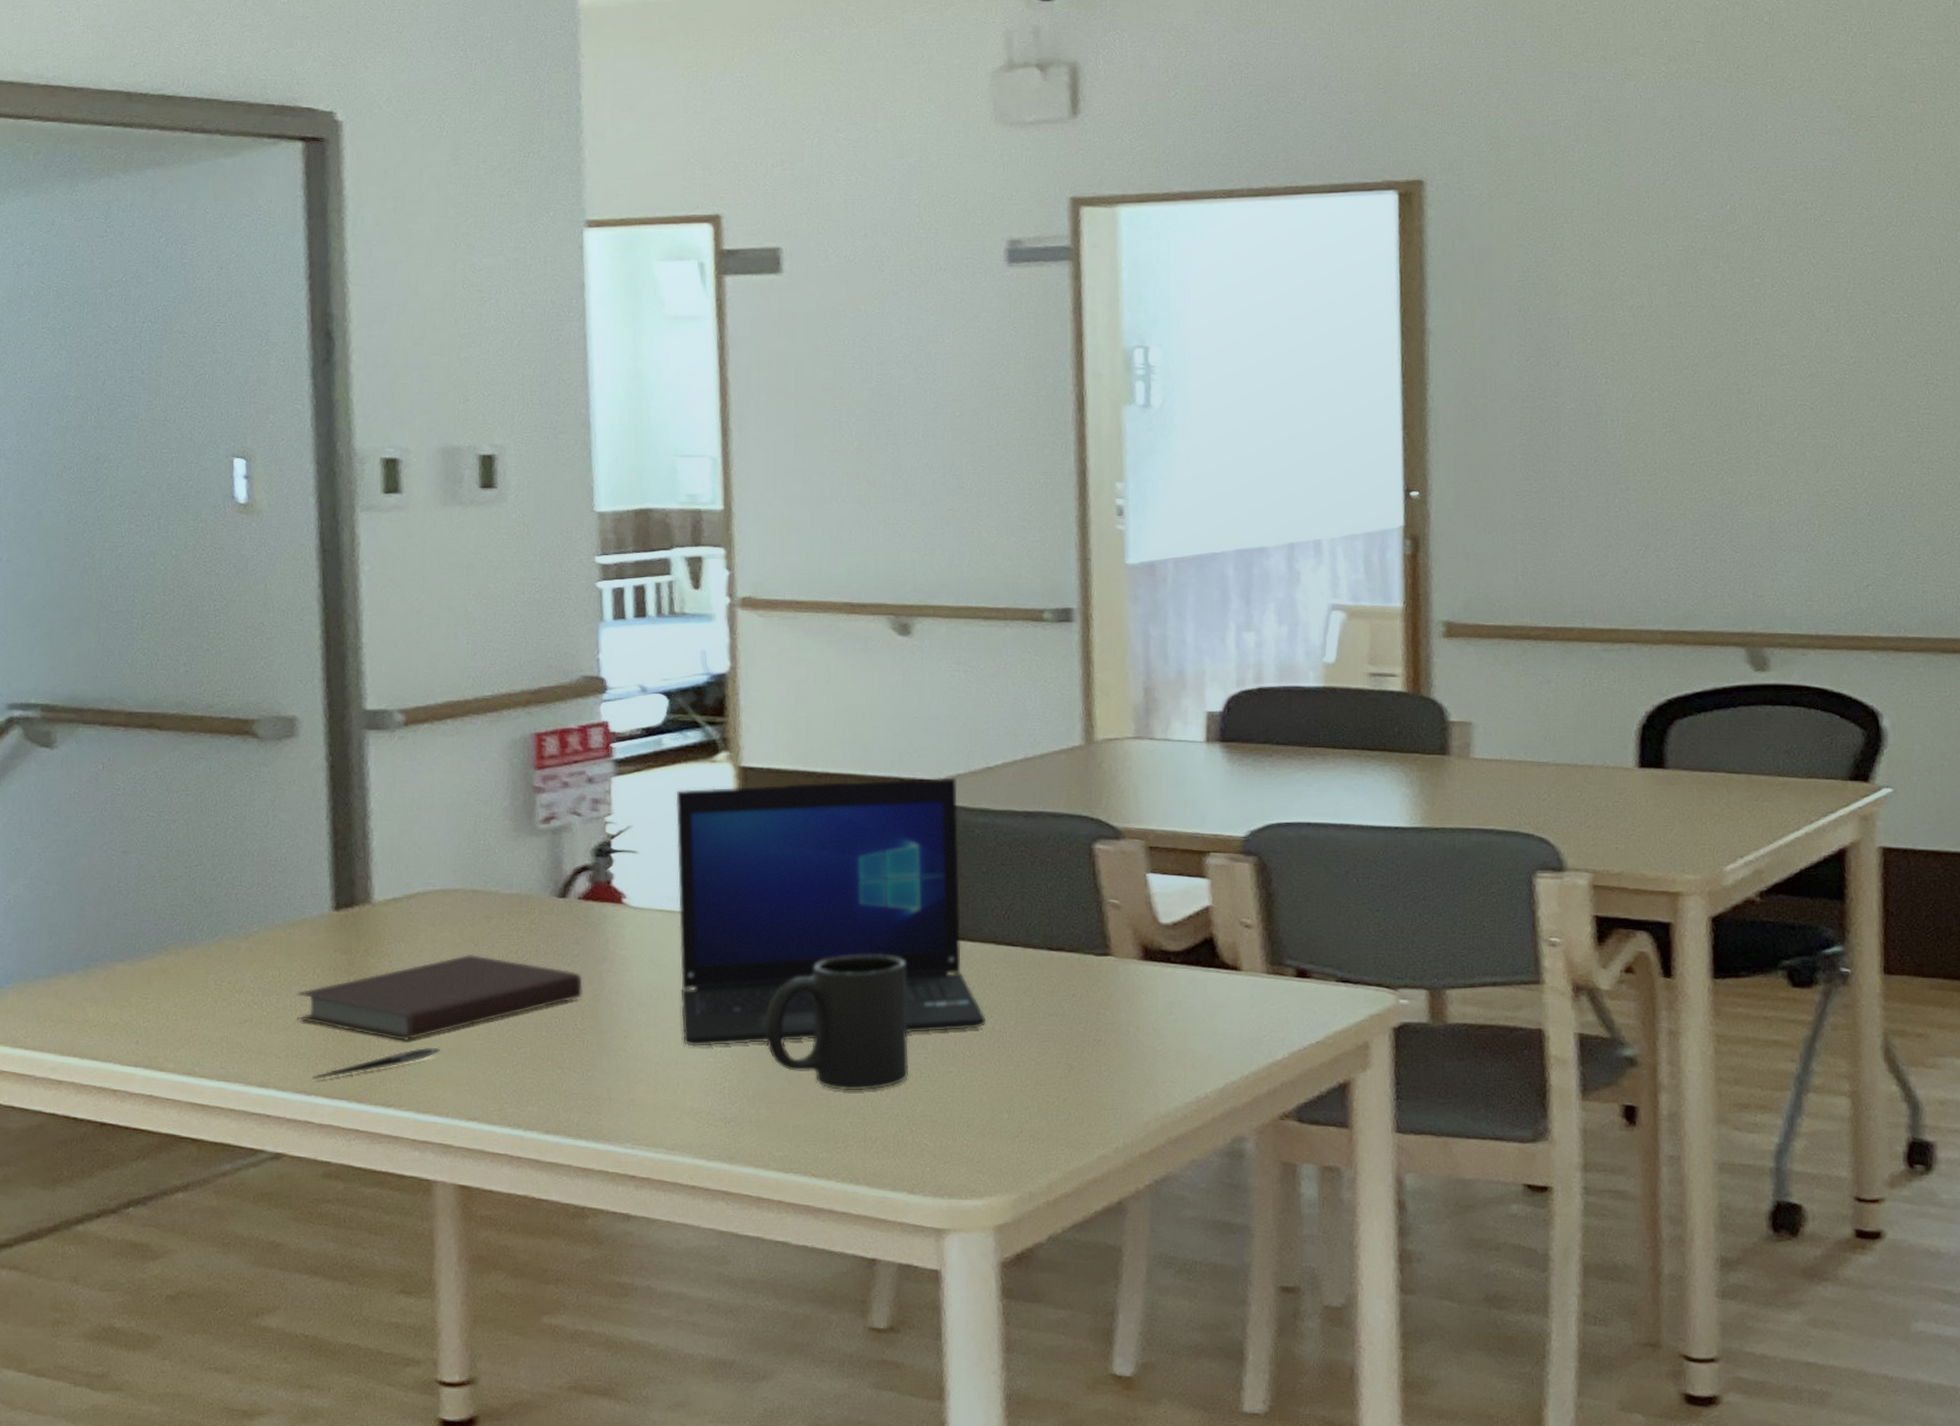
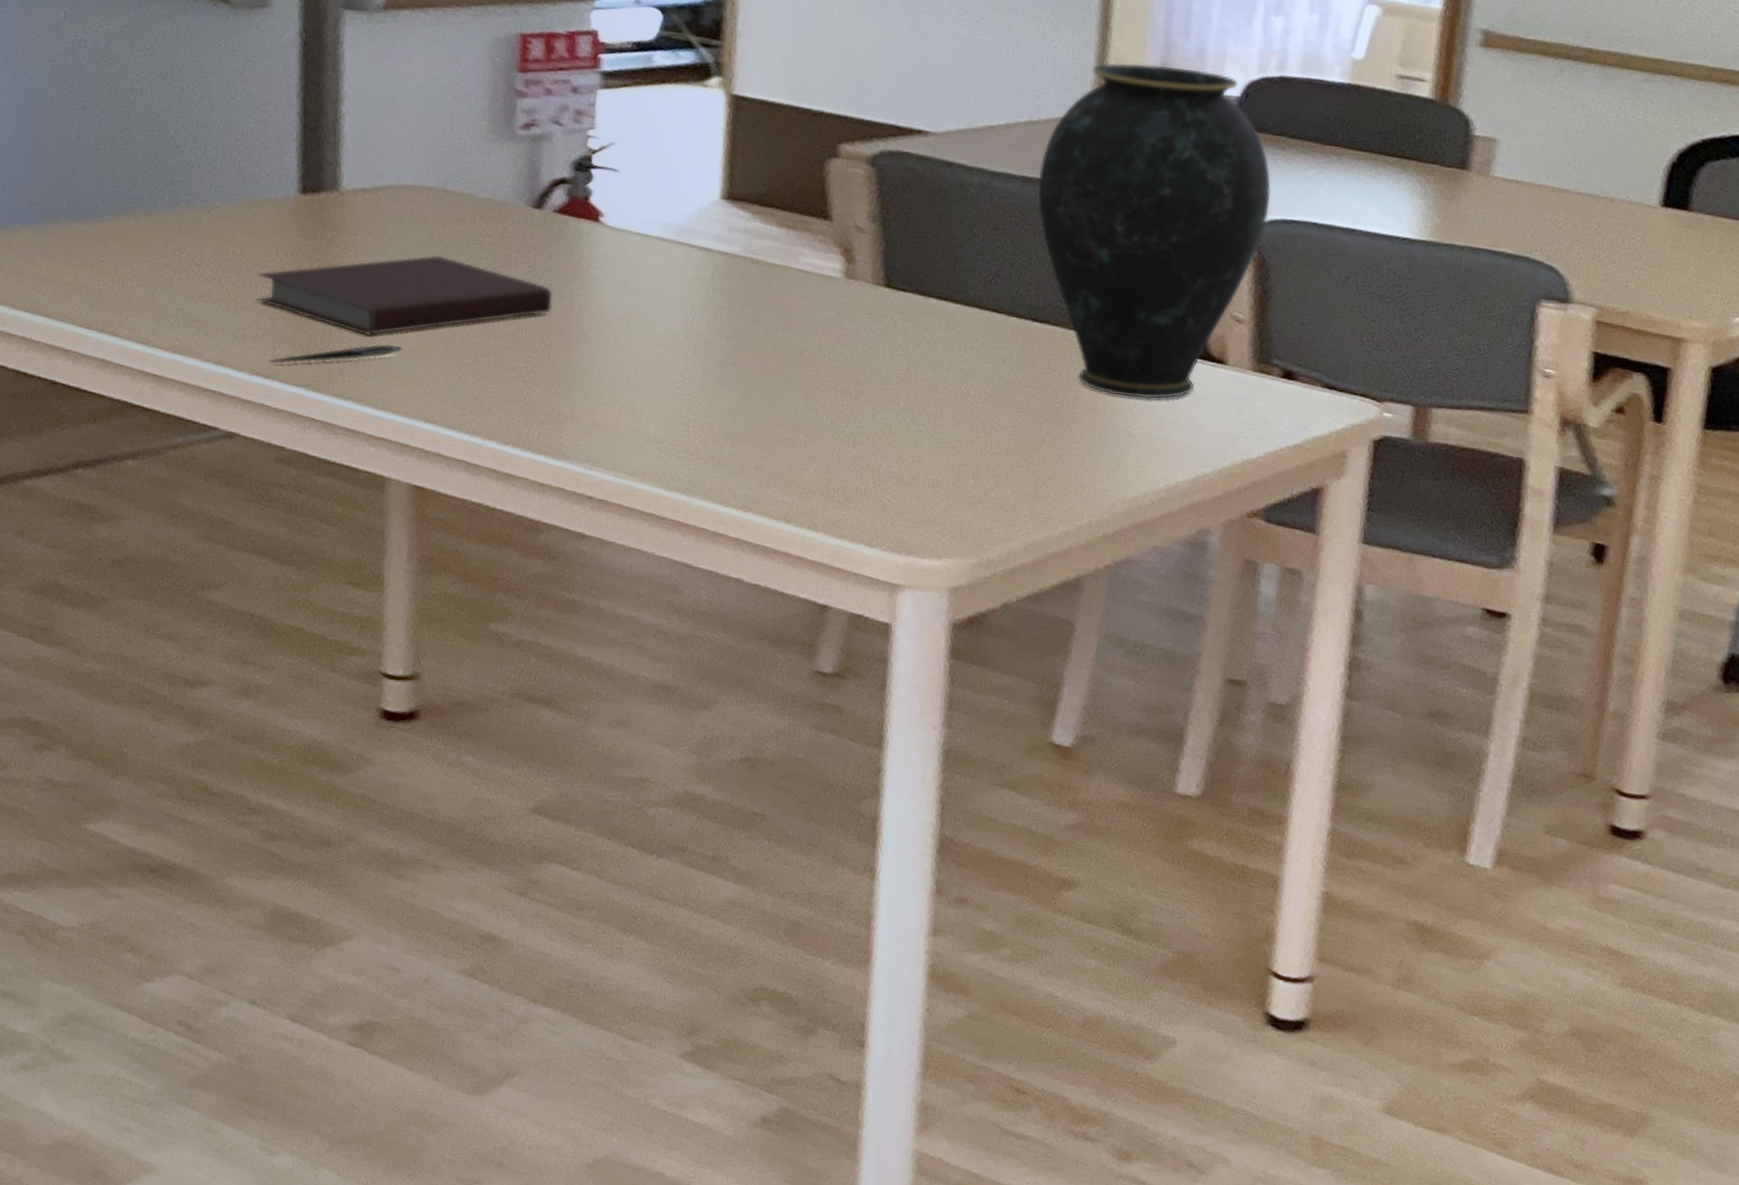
laptop: present [676,778,986,1047] -> none [651,111,962,392]
mug: present [765,955,909,1091] -> none [734,302,885,440]
vase: none [1039,691,1264,1014] -> present [1037,63,1272,400]

